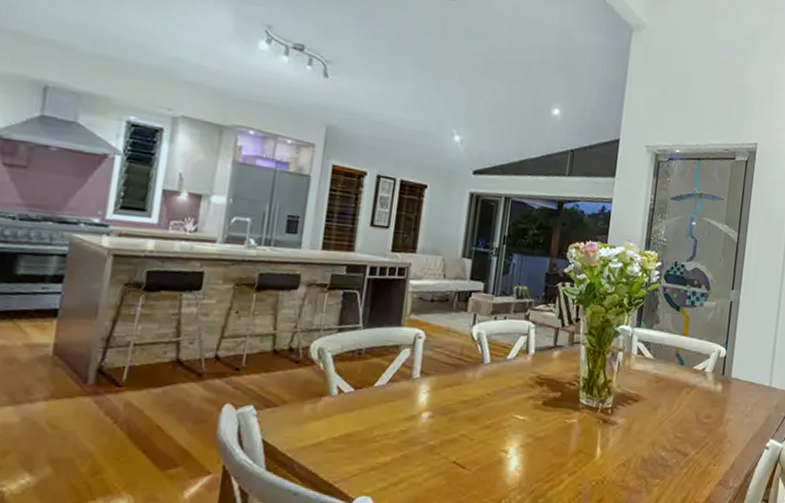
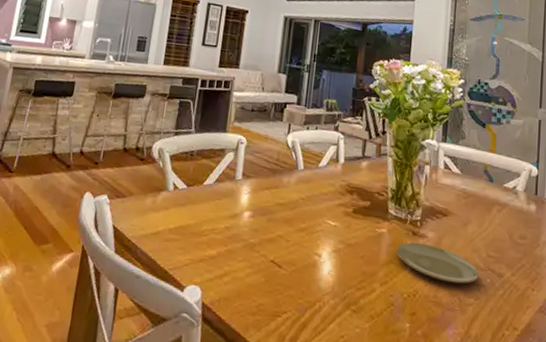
plate: none [586,430,666,466] -> present [396,242,479,284]

